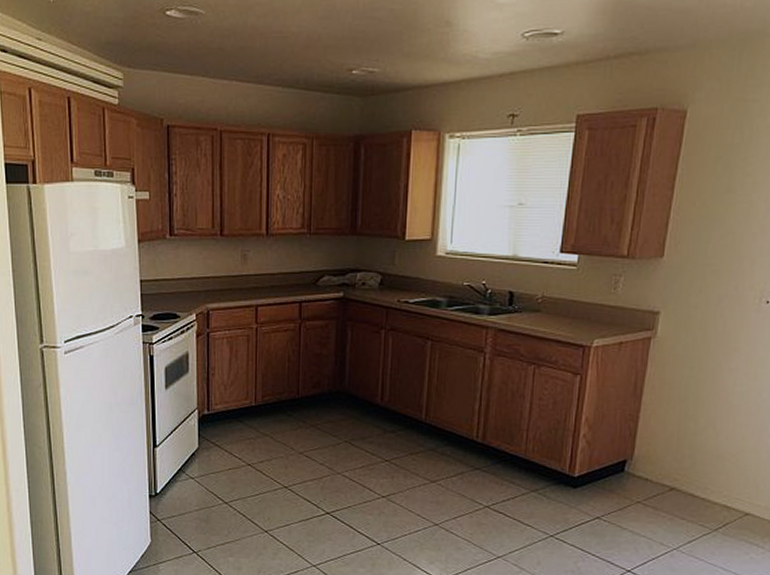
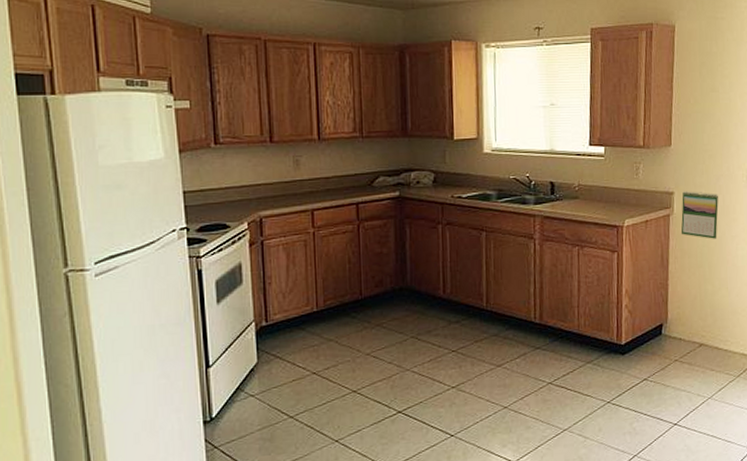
calendar: none [662,311,718,370] -> present [681,191,719,239]

